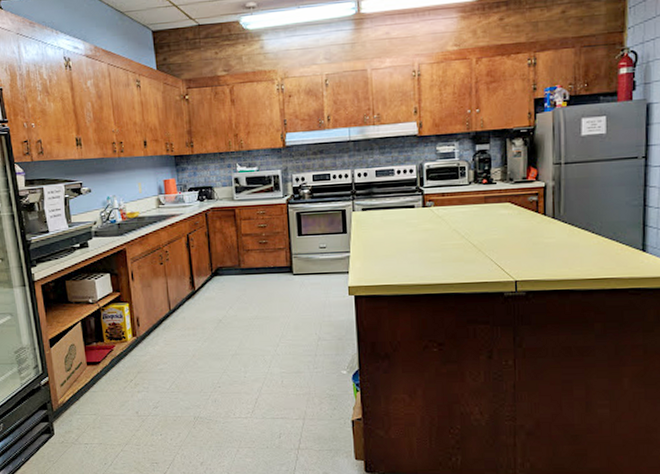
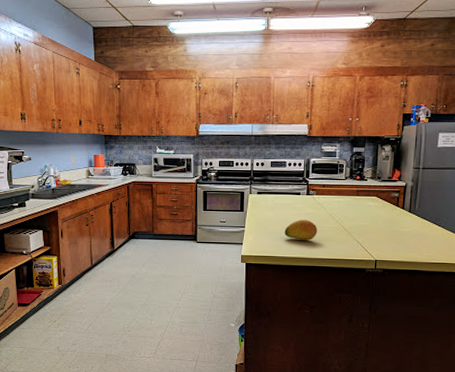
fruit: none [399,238,440,264] -> present [284,220,317,241]

